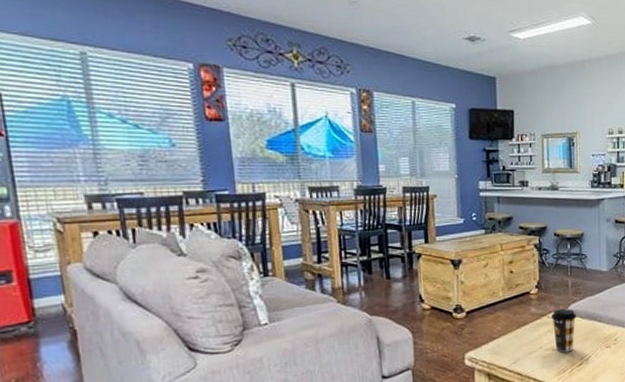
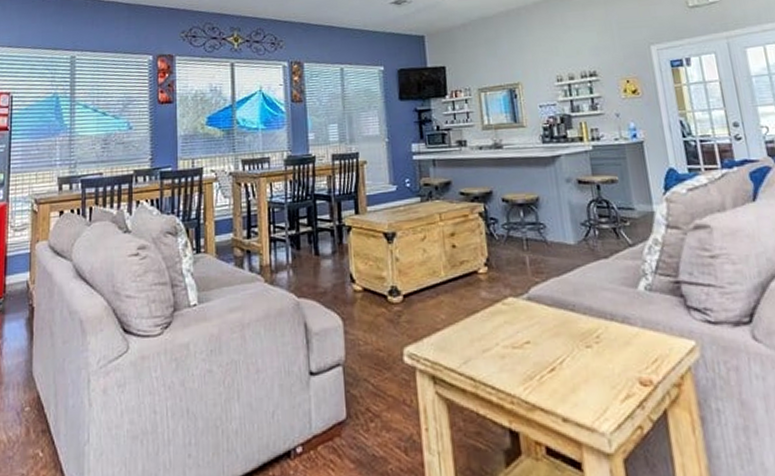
coffee cup: present [552,309,577,353] -> none [507,293,541,352]

